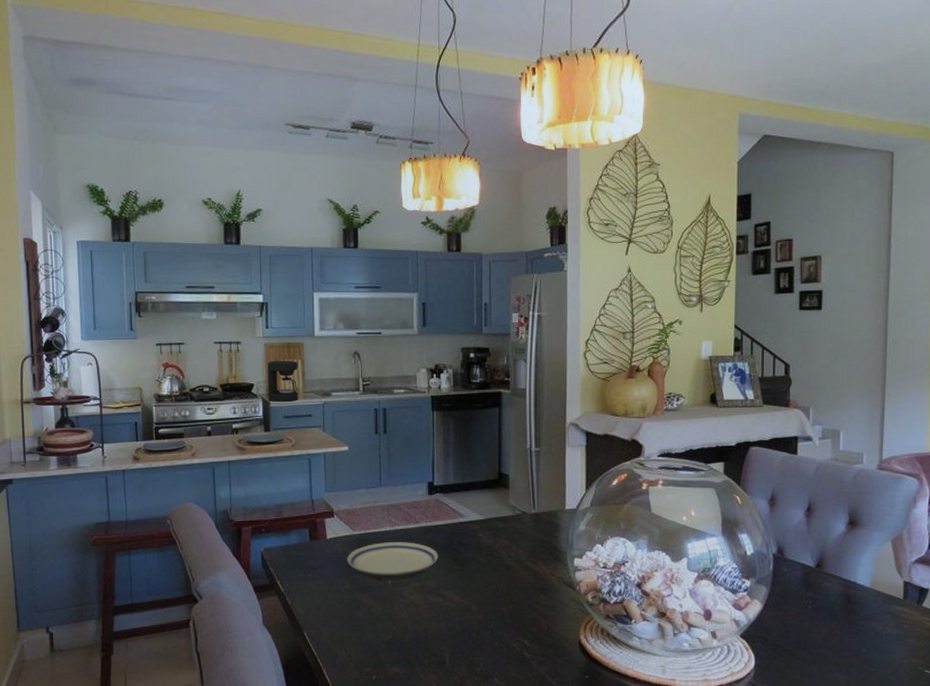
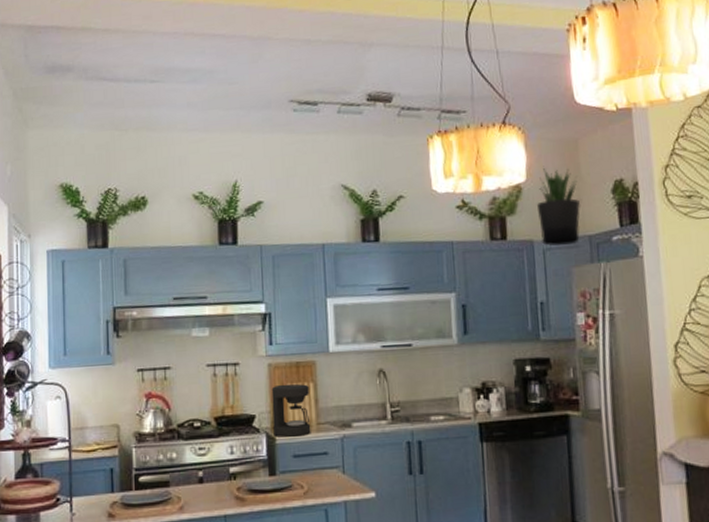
planter: none [486,192,520,259] -> present [536,165,580,246]

